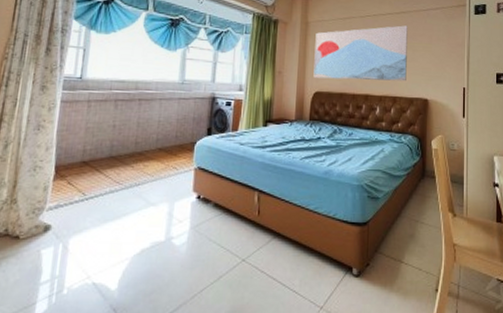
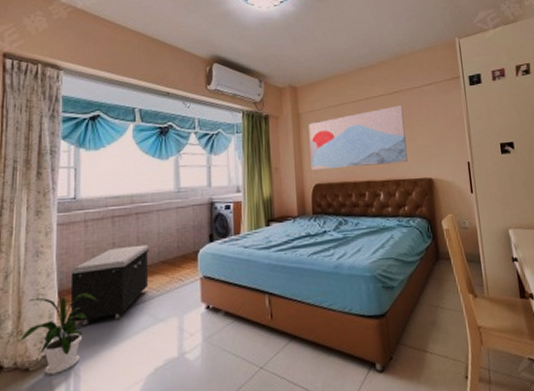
house plant: none [11,170,93,244] -> present [18,293,98,375]
storage bench: none [65,130,149,200] -> present [70,244,150,325]

